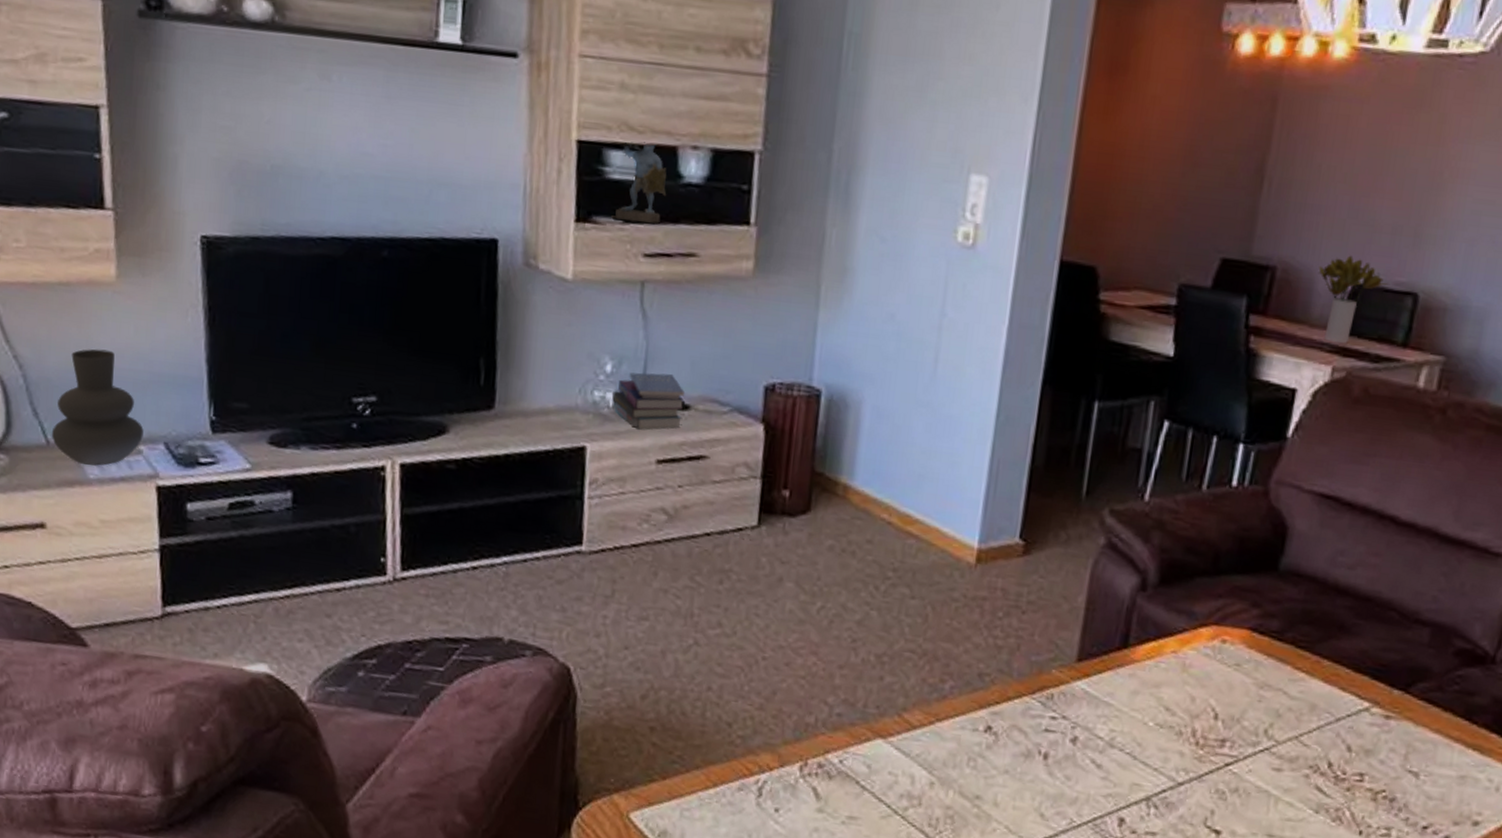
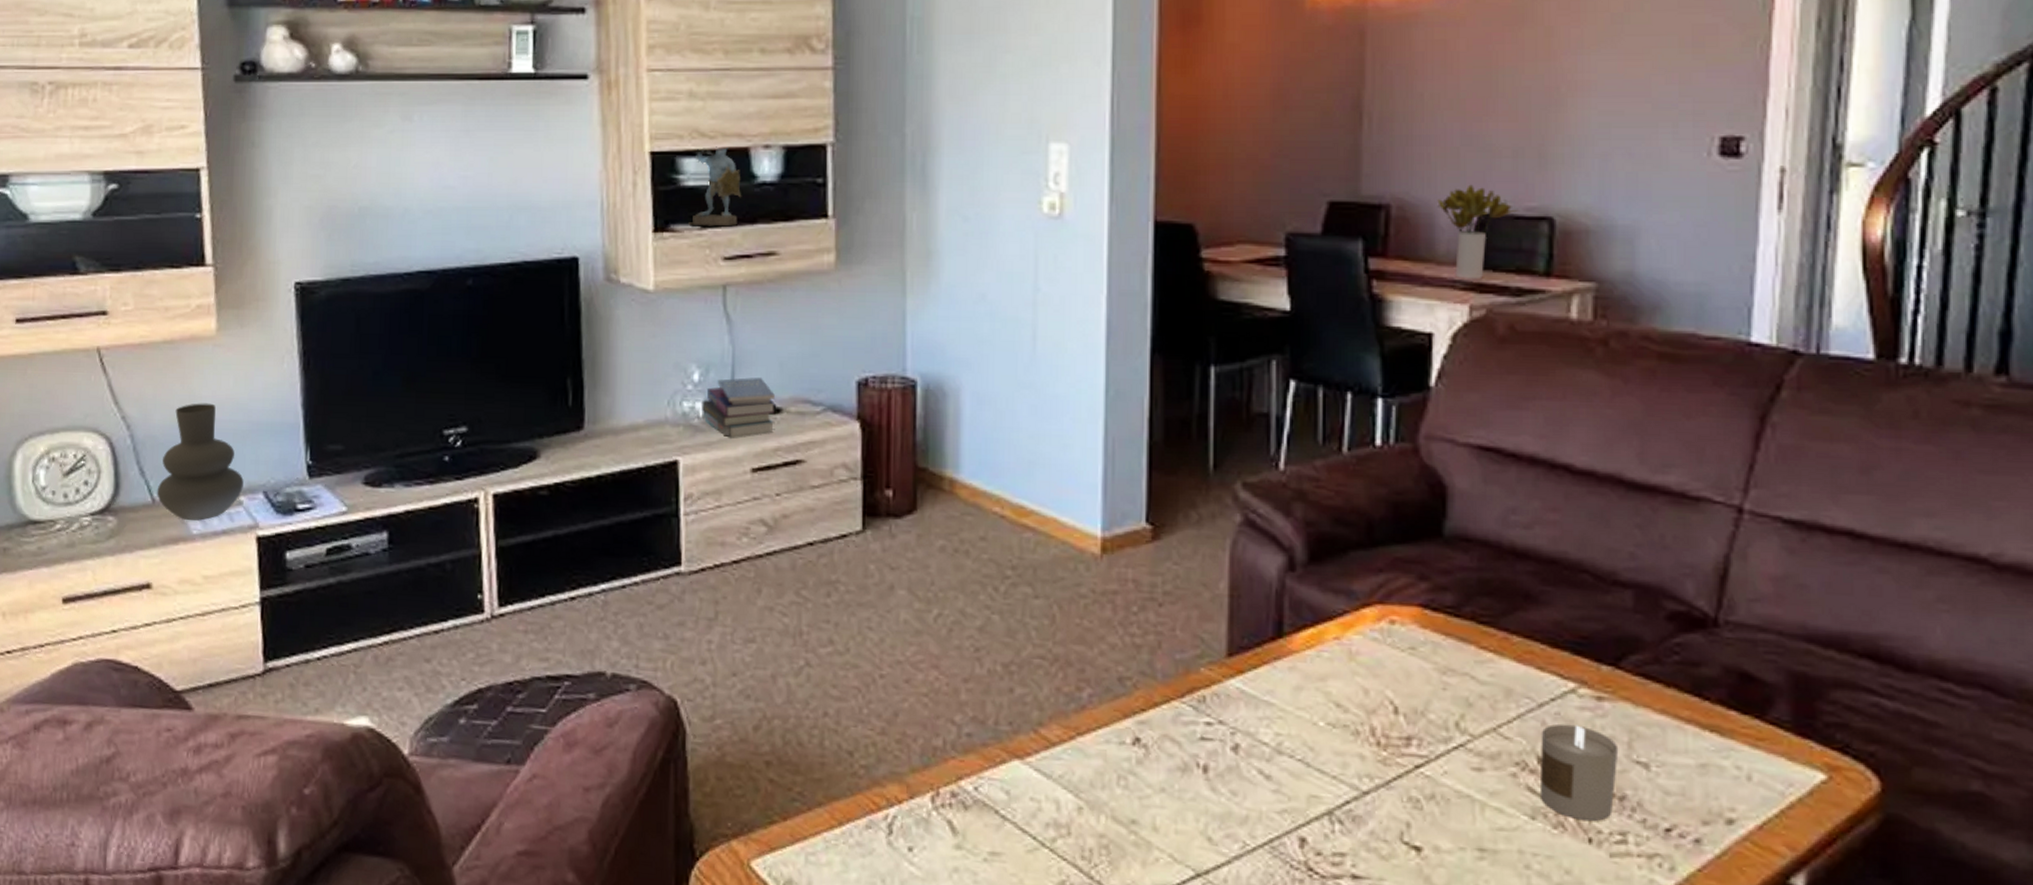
candle: none [1326,736,1397,817] -> present [1541,723,1619,821]

